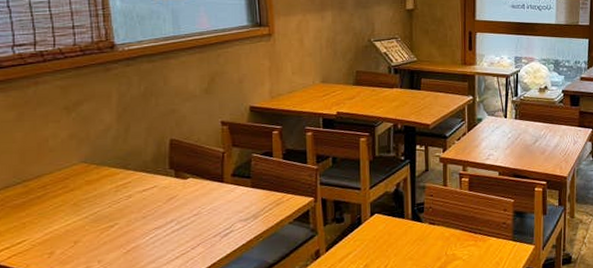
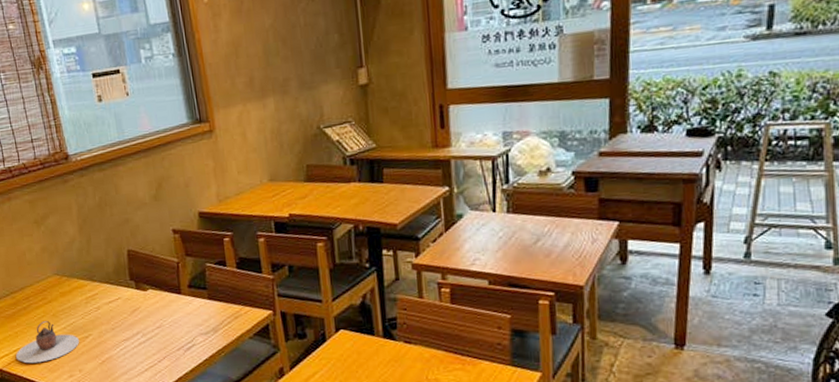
teapot: none [20,209,103,257] -> present [16,320,80,364]

